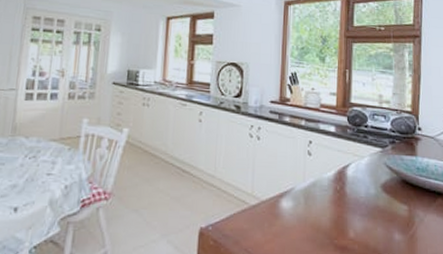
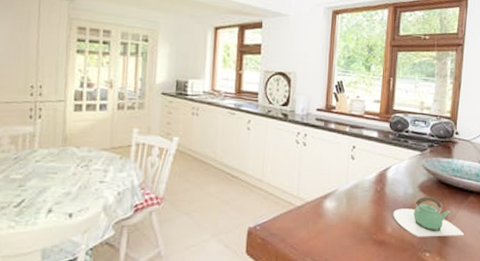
teapot: none [355,197,435,244] -> present [393,196,464,237]

